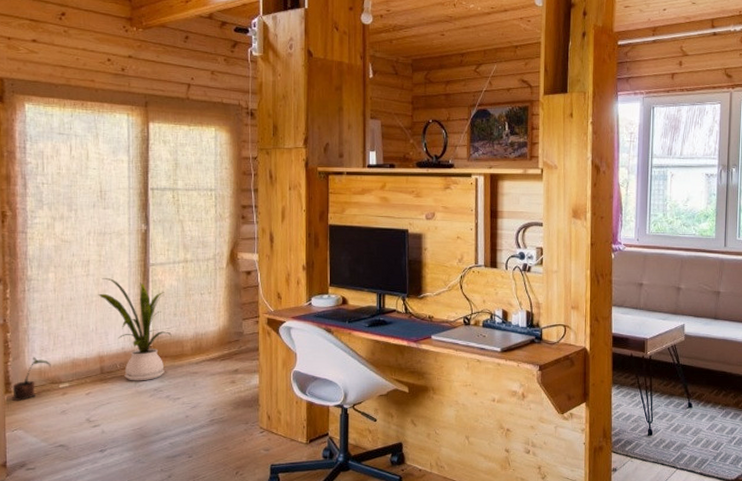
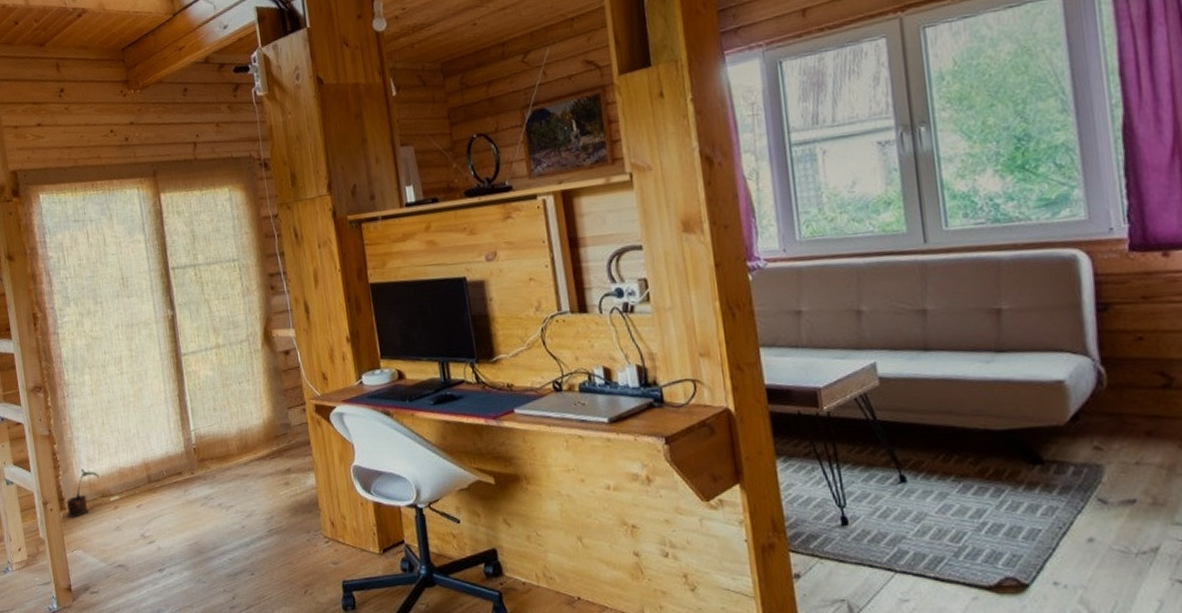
house plant: present [98,278,172,381] -> none [134,374,215,489]

